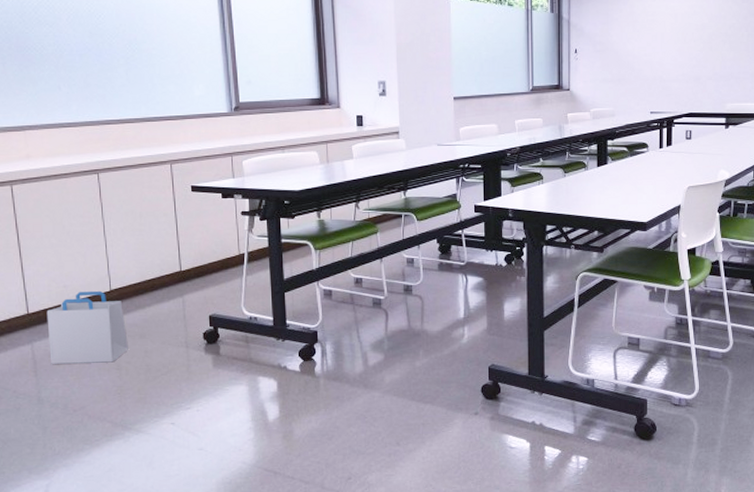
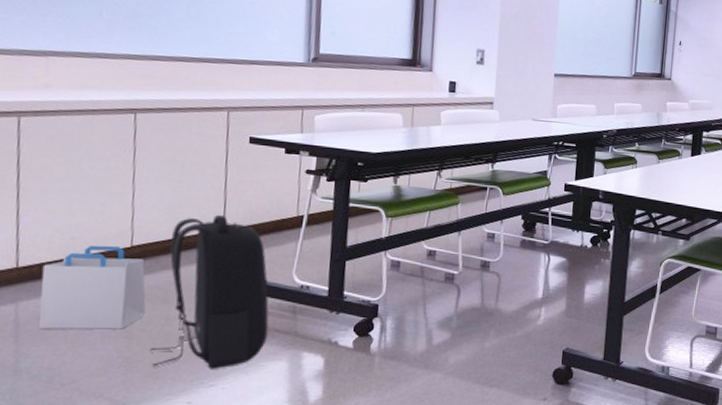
backpack: none [136,257,228,394] -> present [149,214,270,369]

